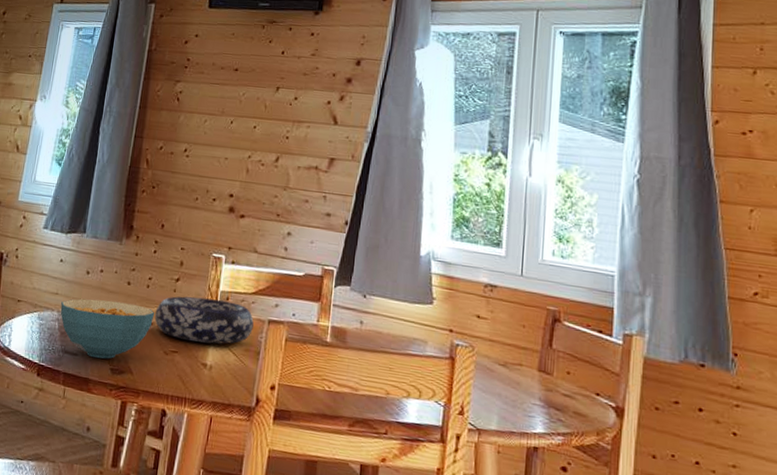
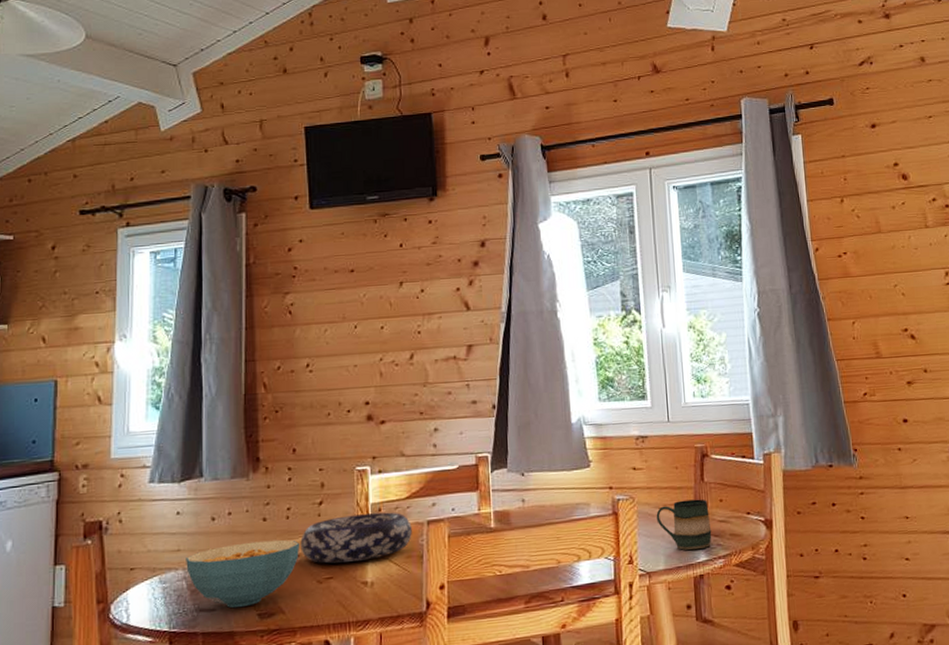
mug: none [495,361,554,420] -> present [656,499,712,550]

